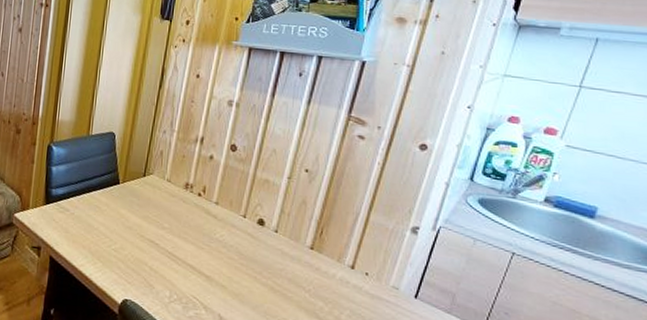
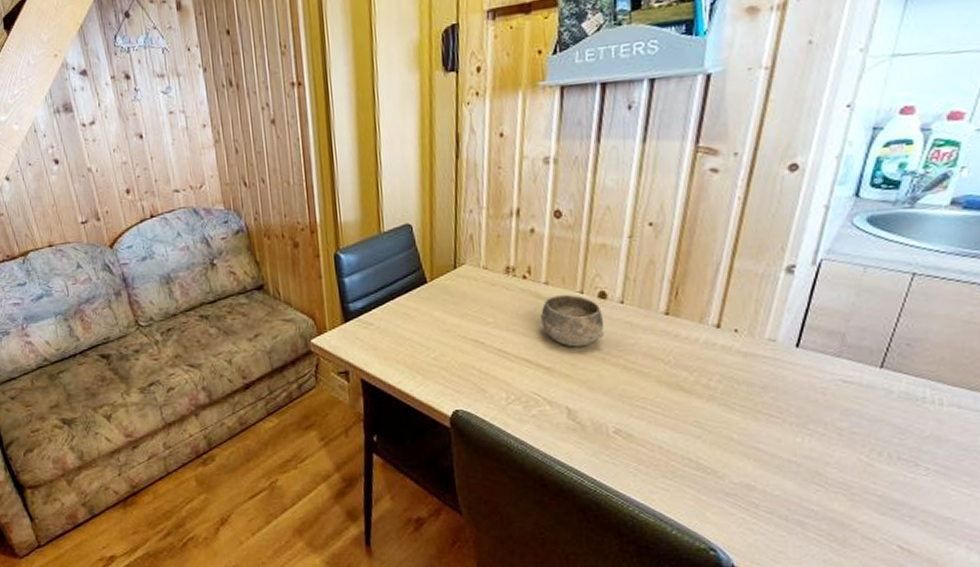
bowl: none [208,215,259,263] -> present [541,294,604,347]

